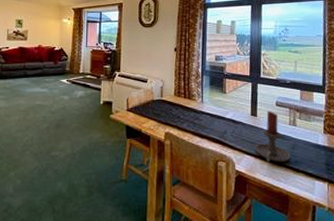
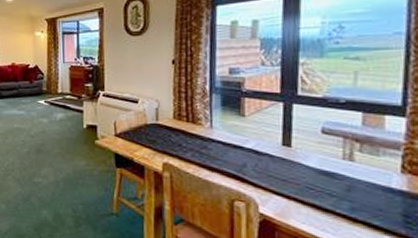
candle holder: present [255,111,291,163] -> none [288,140,344,209]

